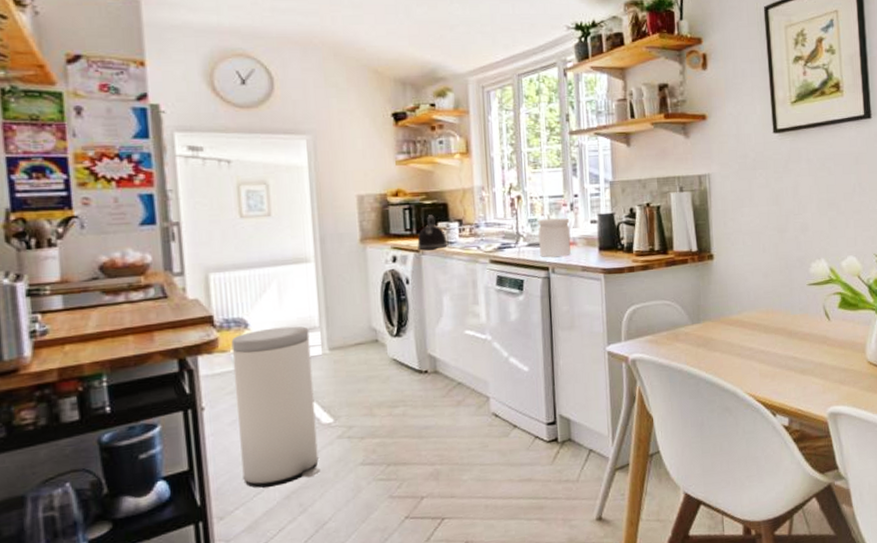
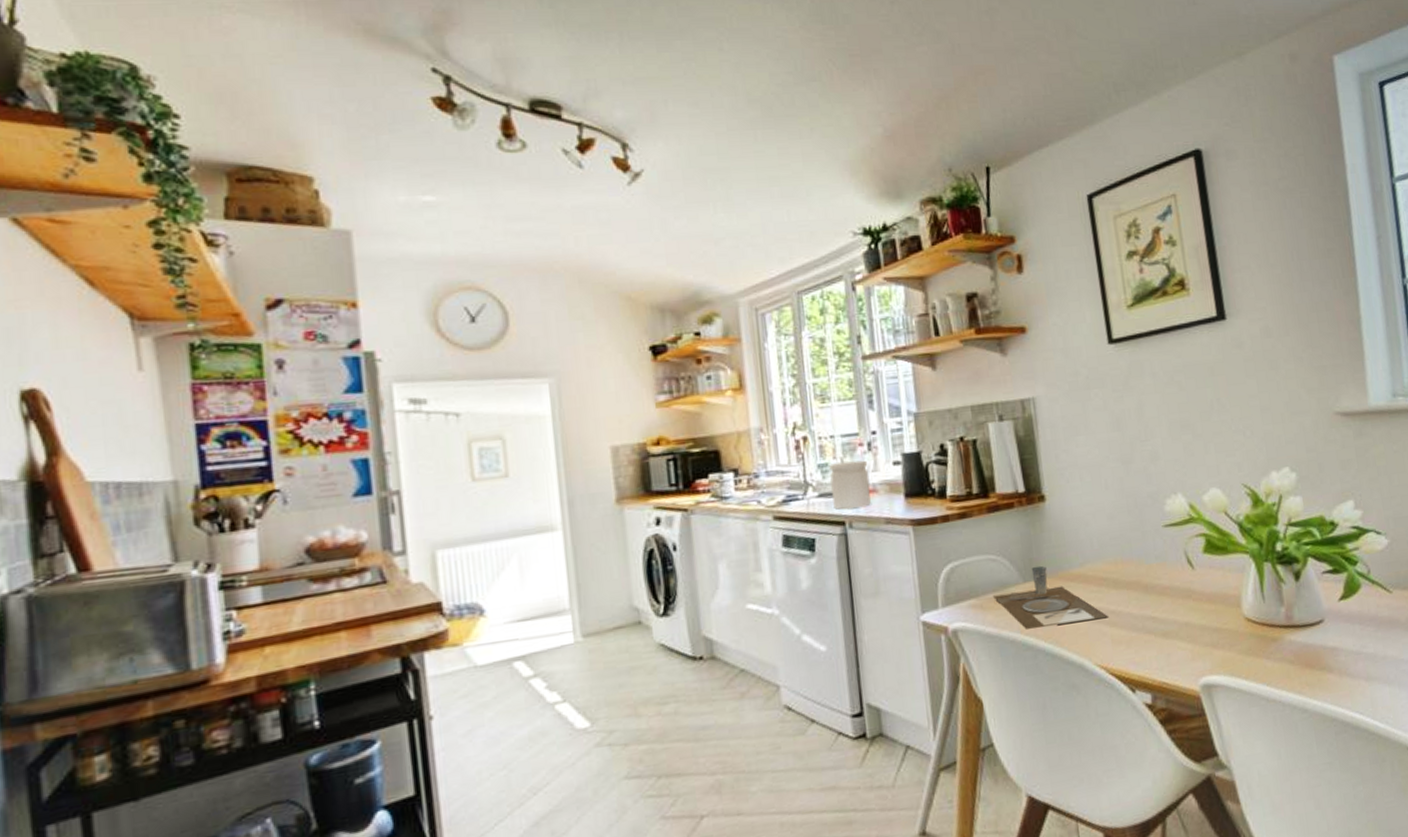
pedal bin: present [231,326,321,488] -> none [464,609,576,814]
kettle: present [417,215,448,251] -> none [684,465,722,510]
place setting: none [666,311,758,362] -> present [993,565,1108,630]

